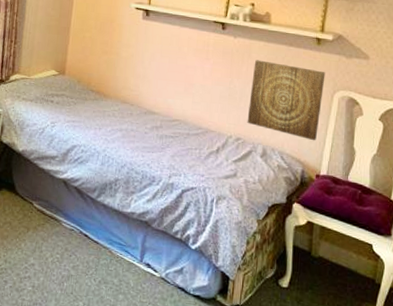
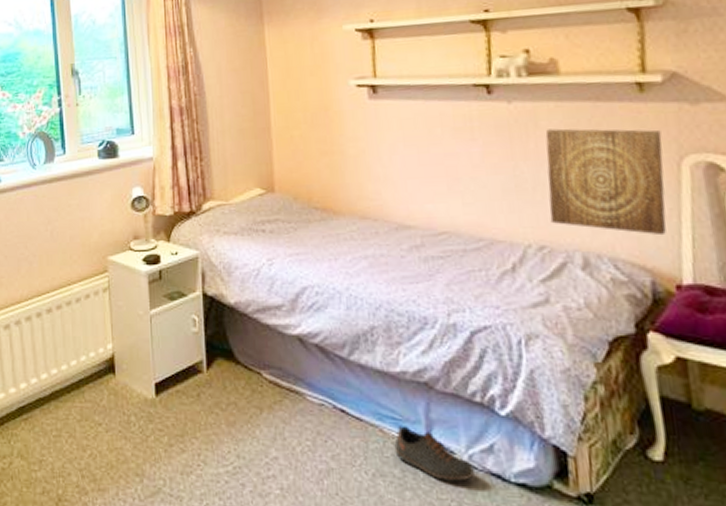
shoe: none [117,249,168,291] -> present [394,426,474,482]

